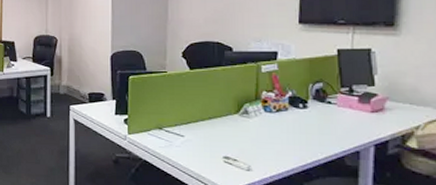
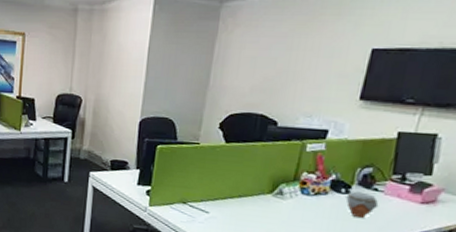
jar: none [304,105,335,131] -> present [345,191,379,219]

